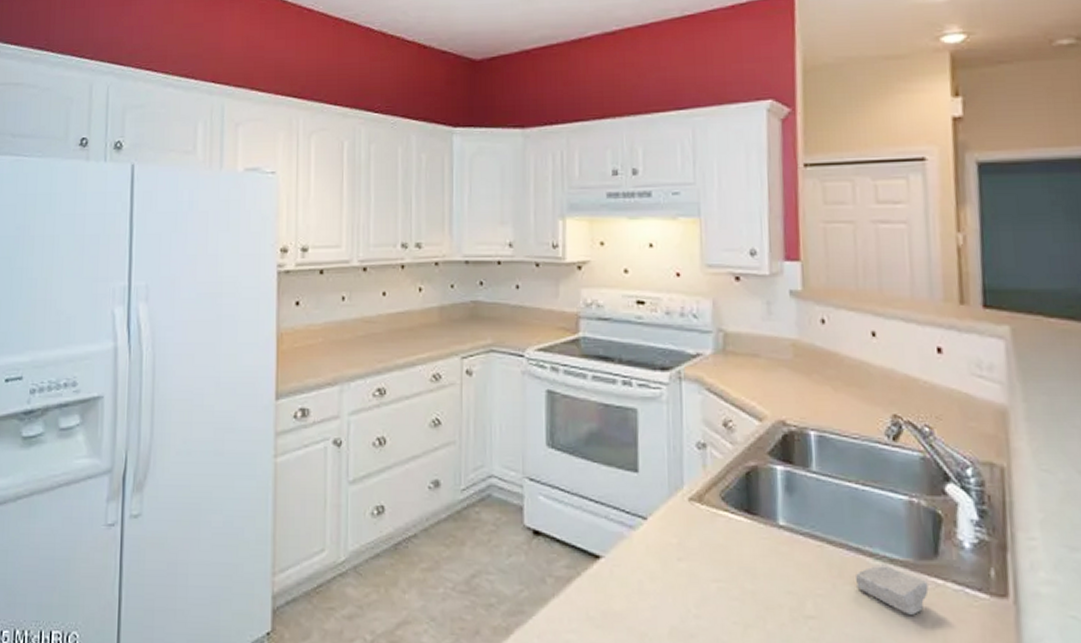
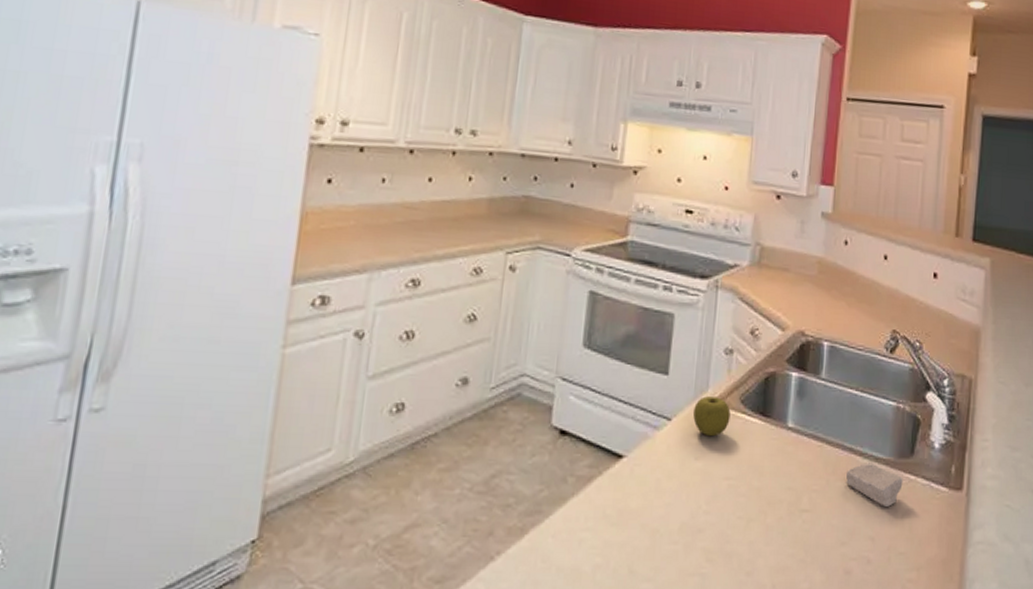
apple: none [669,494,712,537] -> present [692,396,731,437]

